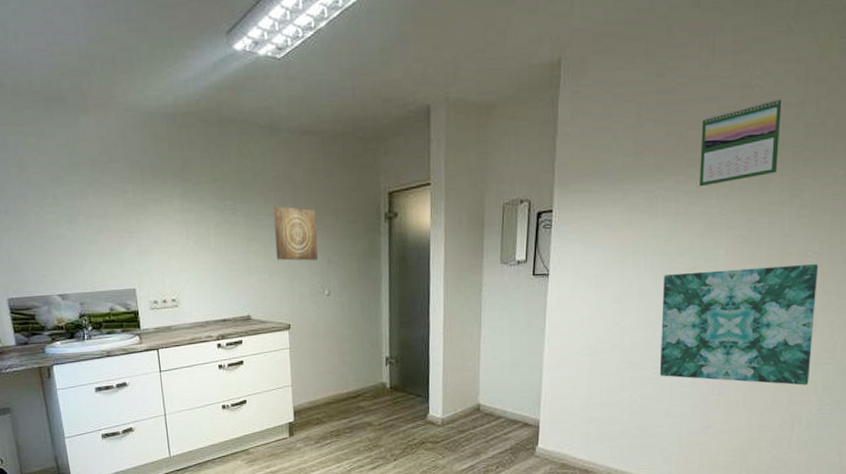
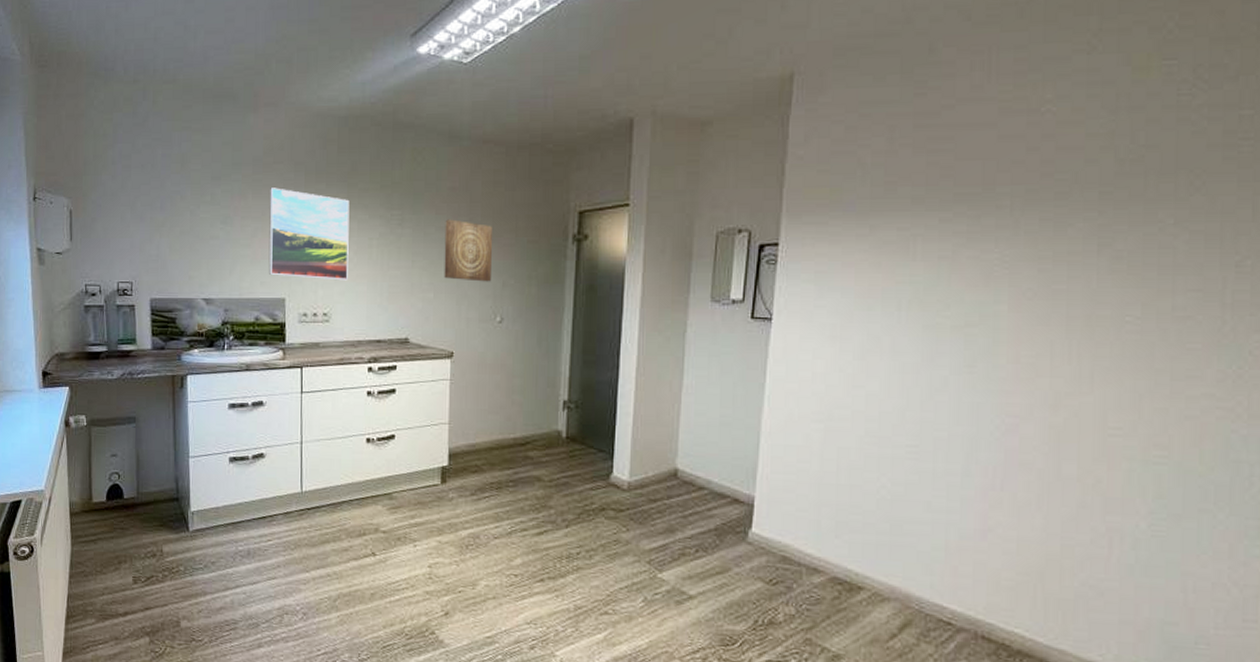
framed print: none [109,186,191,269] -> present [268,188,350,281]
wall art: present [659,264,819,386] -> none [917,330,1142,490]
calendar: present [699,97,782,187] -> none [972,126,1083,227]

